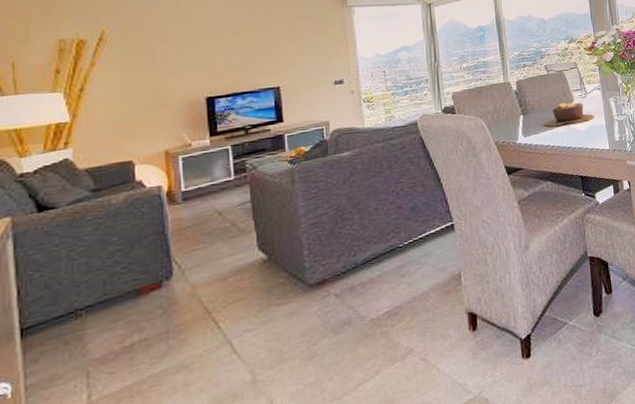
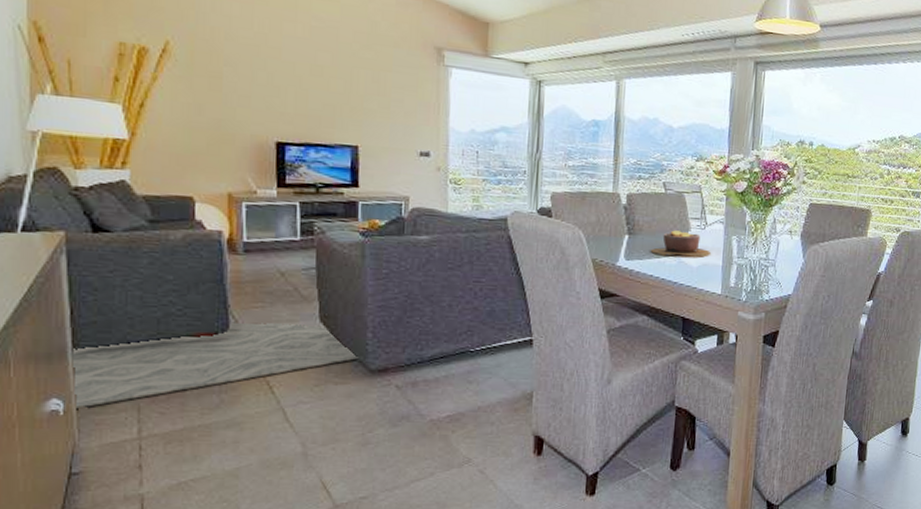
rug: none [21,254,299,390] -> present [73,322,360,410]

